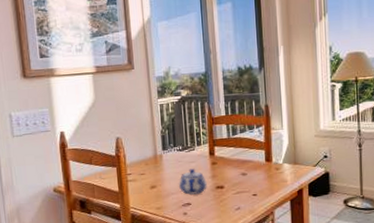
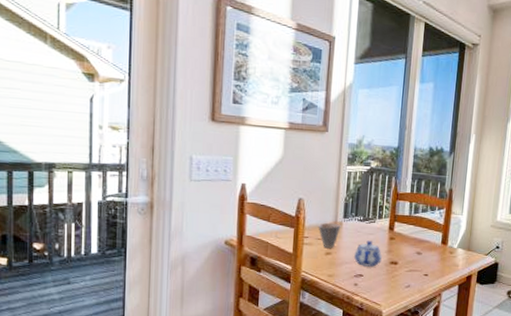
cup: none [139,156,162,183] -> present [318,222,341,249]

